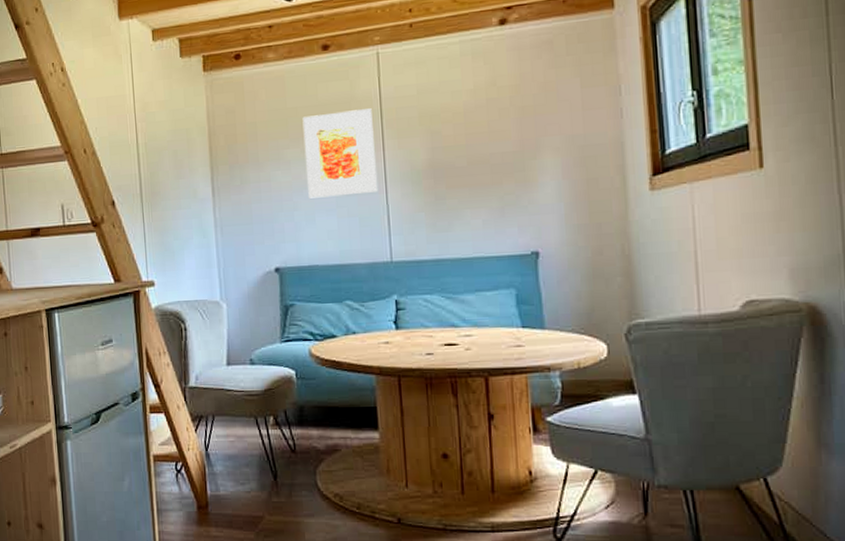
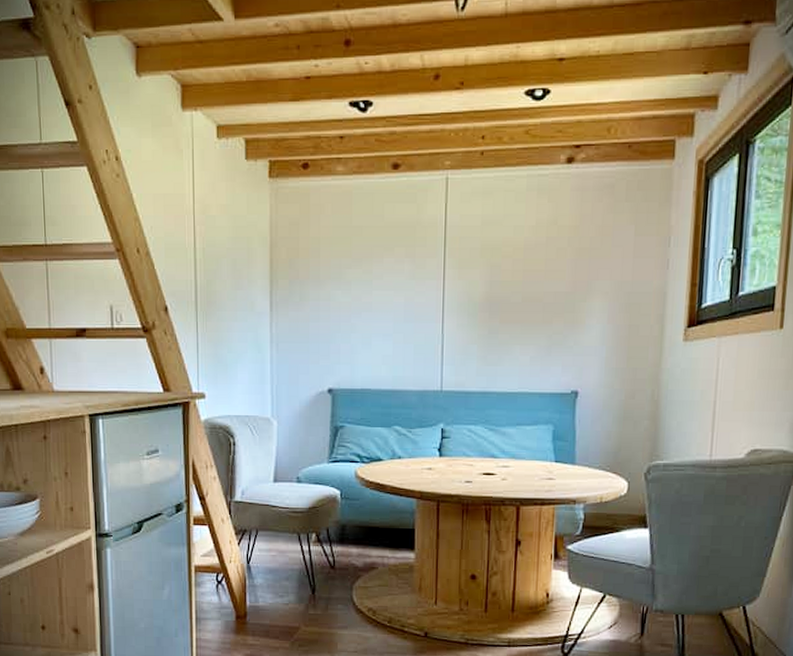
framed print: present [302,108,377,199] -> none [366,235,436,322]

